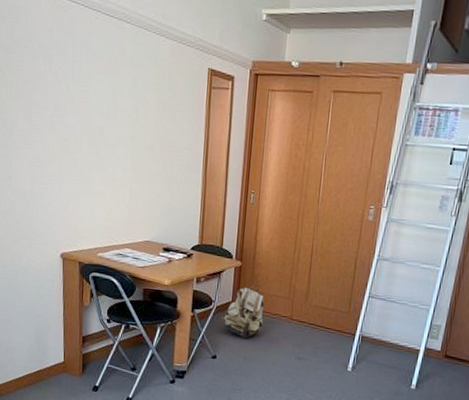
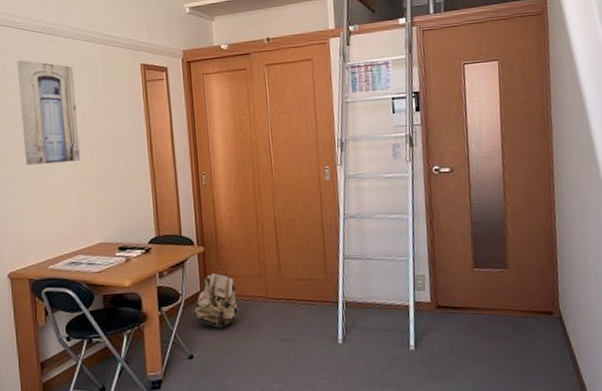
wall art: none [86,43,141,158] -> present [17,60,80,165]

